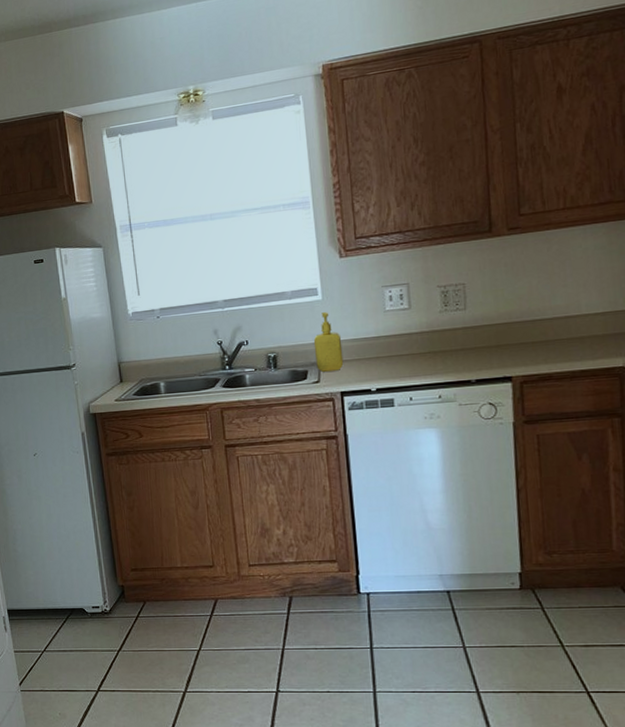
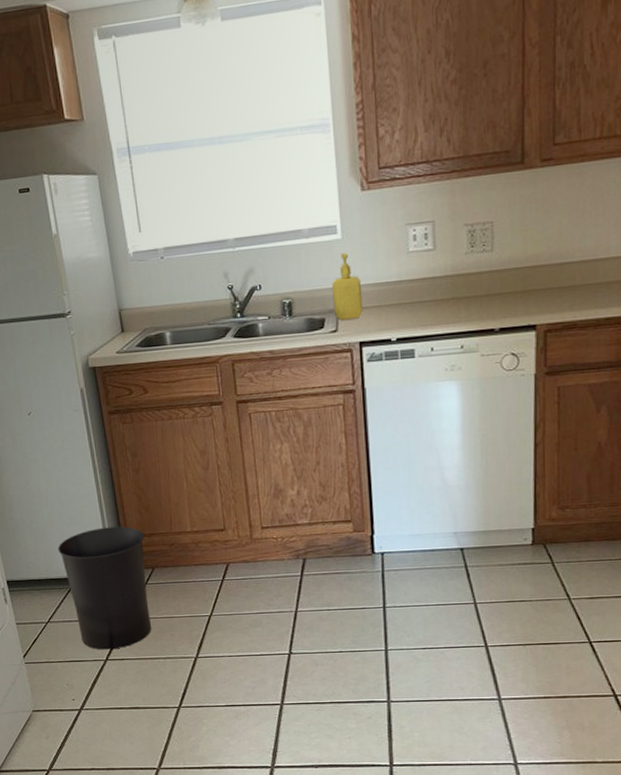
waste bin: none [56,560,142,681] -> present [58,526,151,650]

